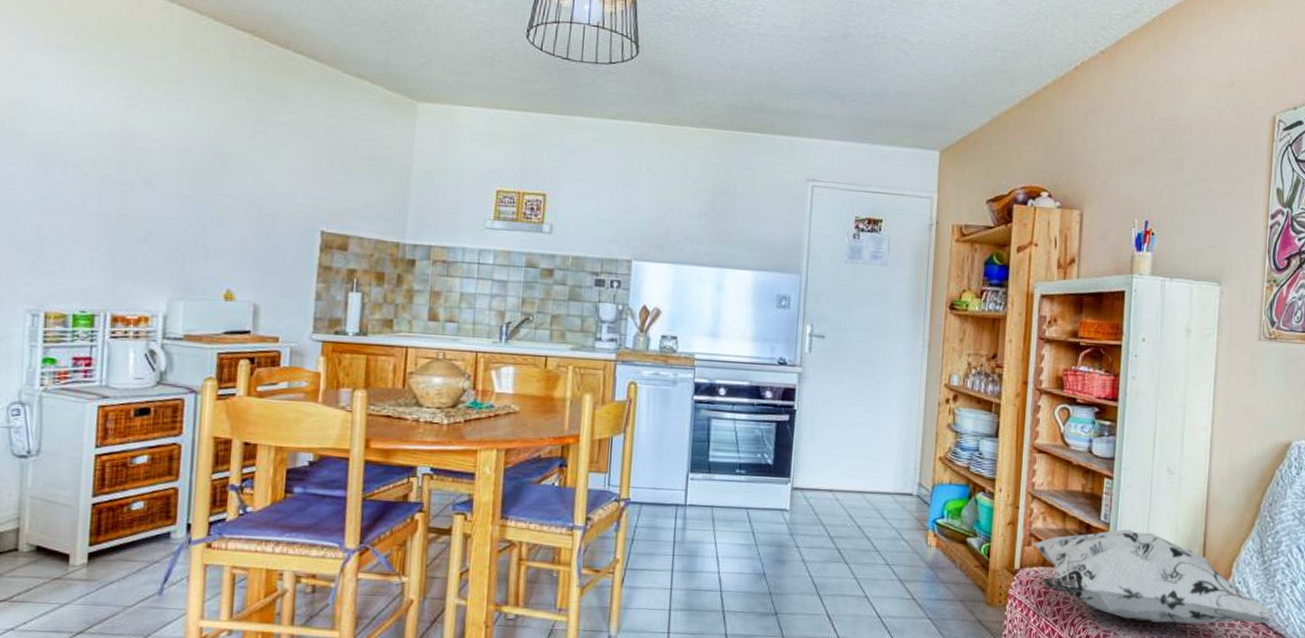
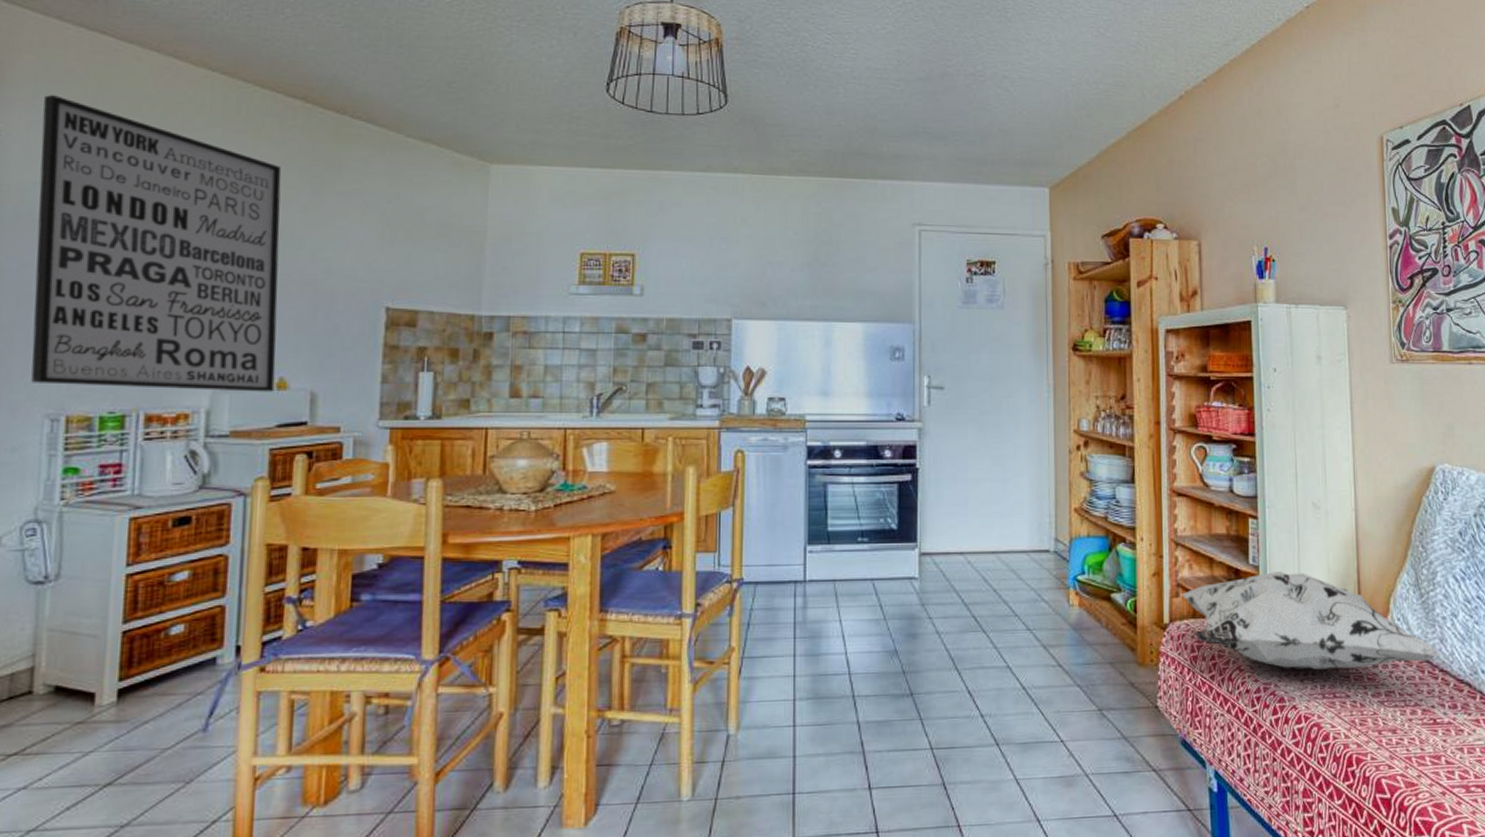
wall art: none [15,18,232,302] -> present [31,95,282,392]

